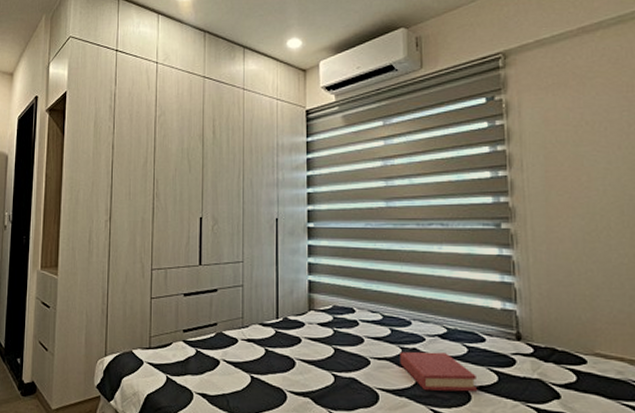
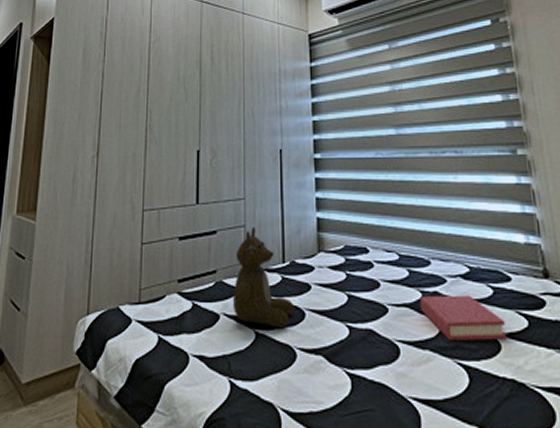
teddy bear: none [232,286,285,374] -> present [233,226,294,329]

